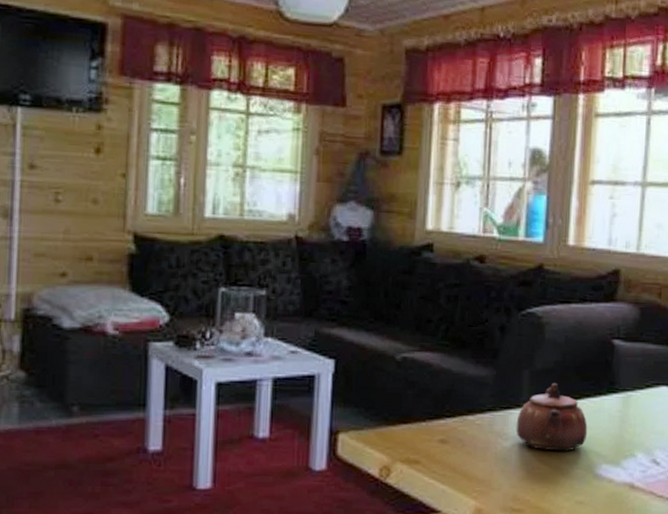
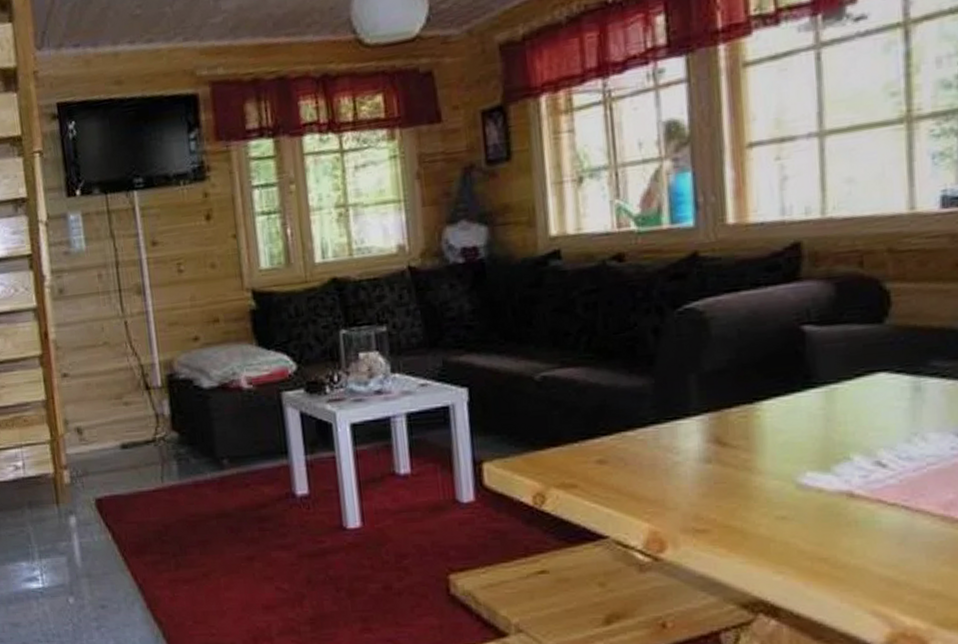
teapot: present [516,382,588,452] -> none [687,384,782,462]

